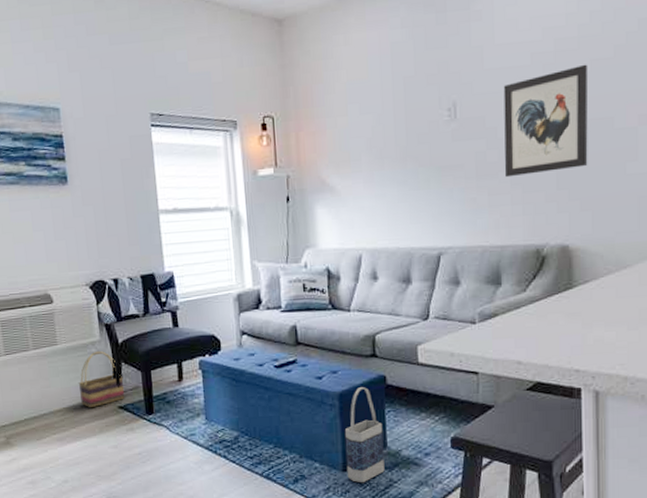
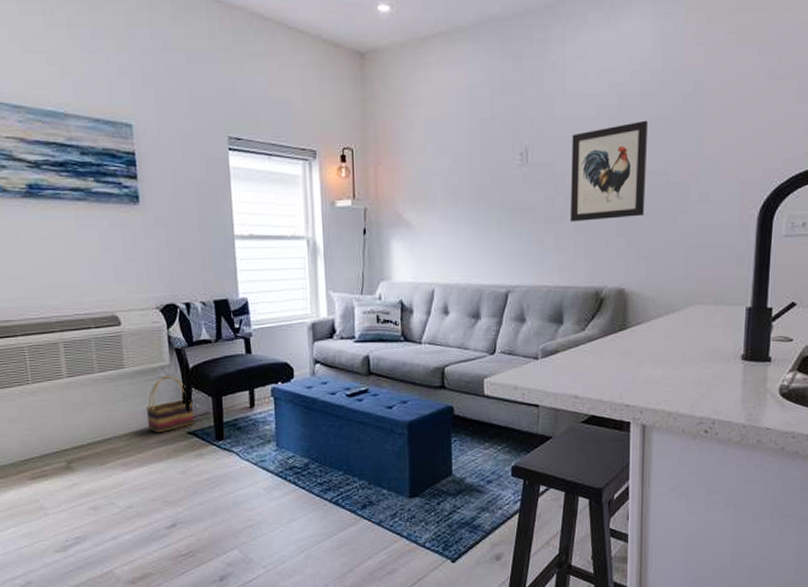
bag: present [344,387,385,483] -> none [412,417,449,509]

